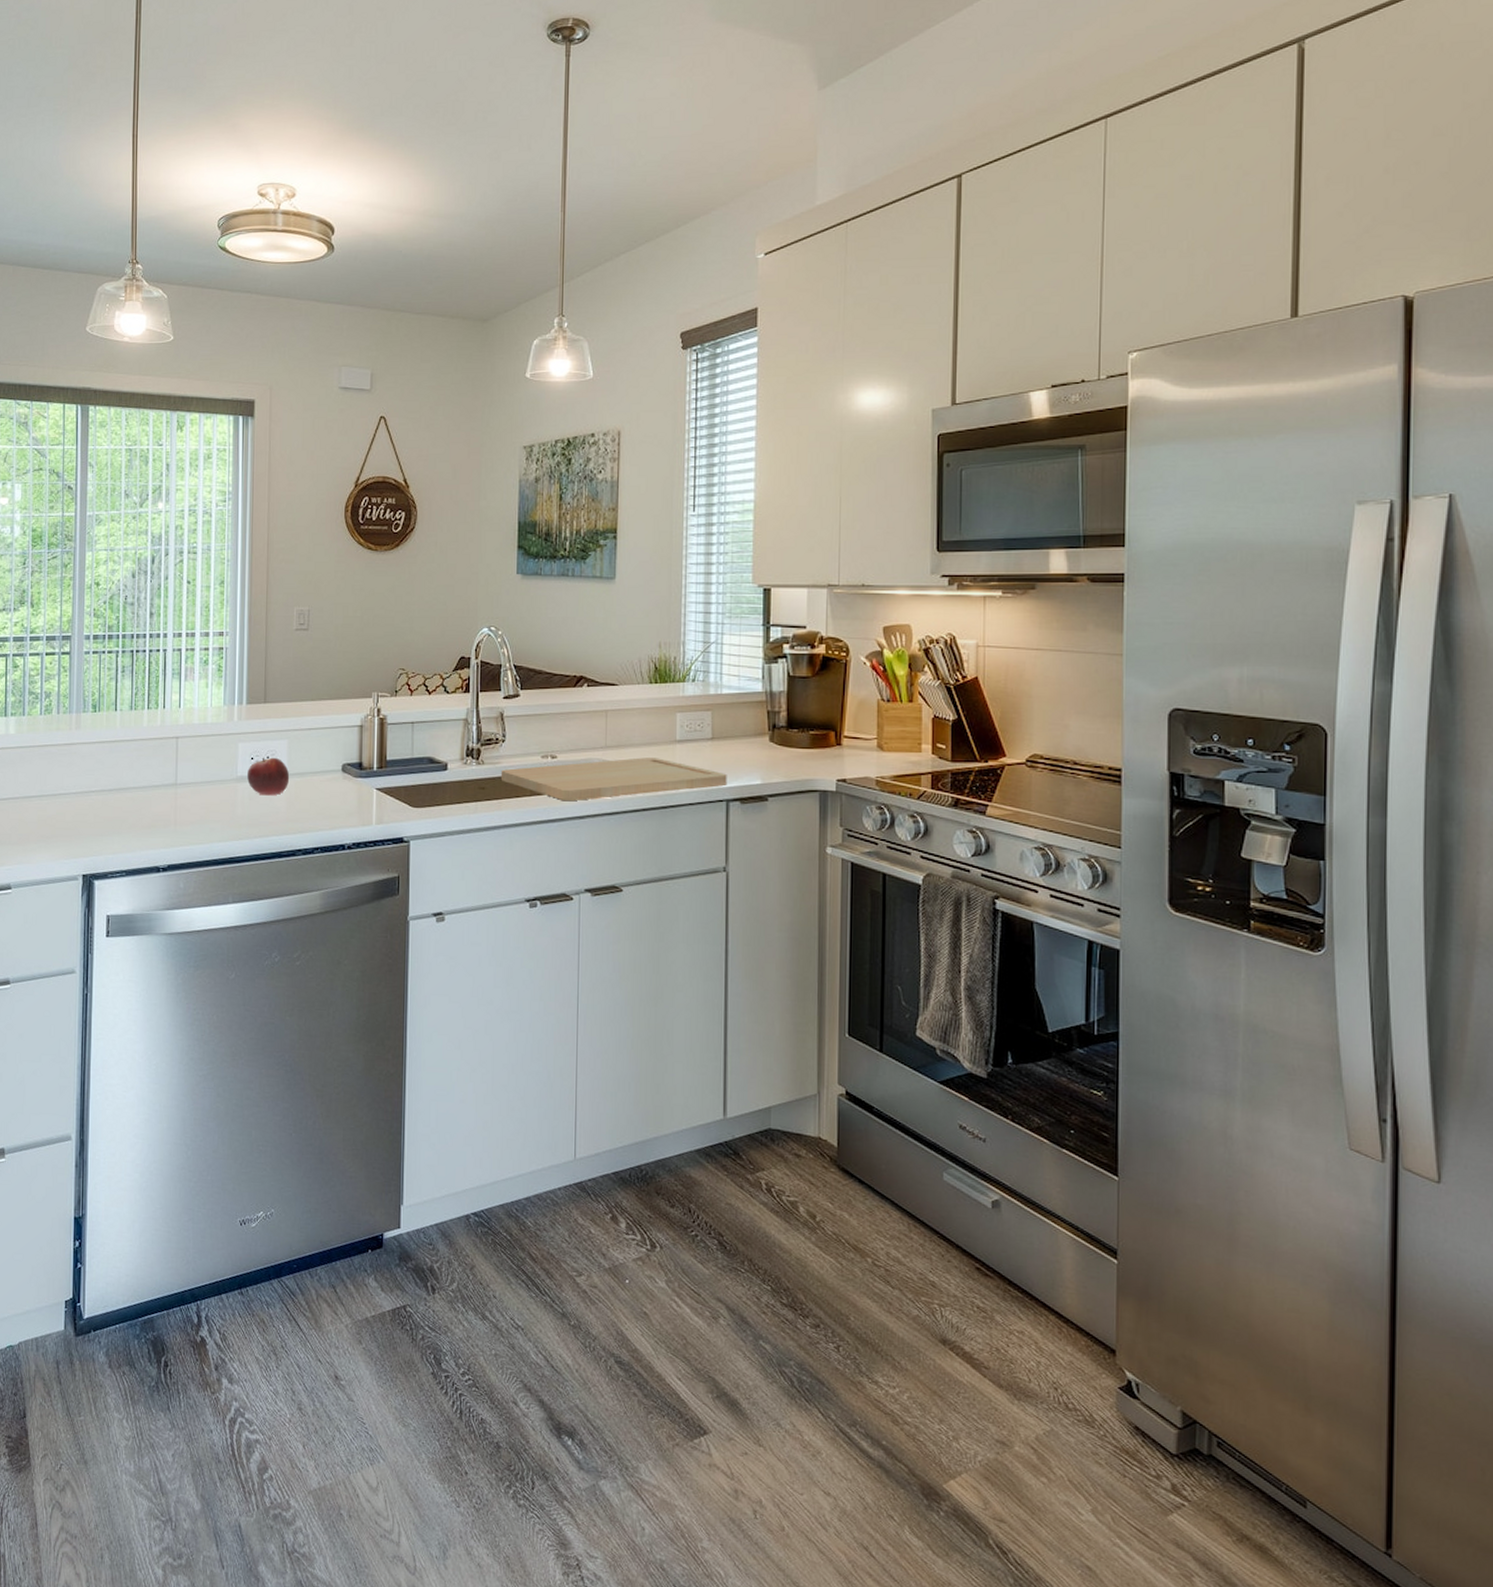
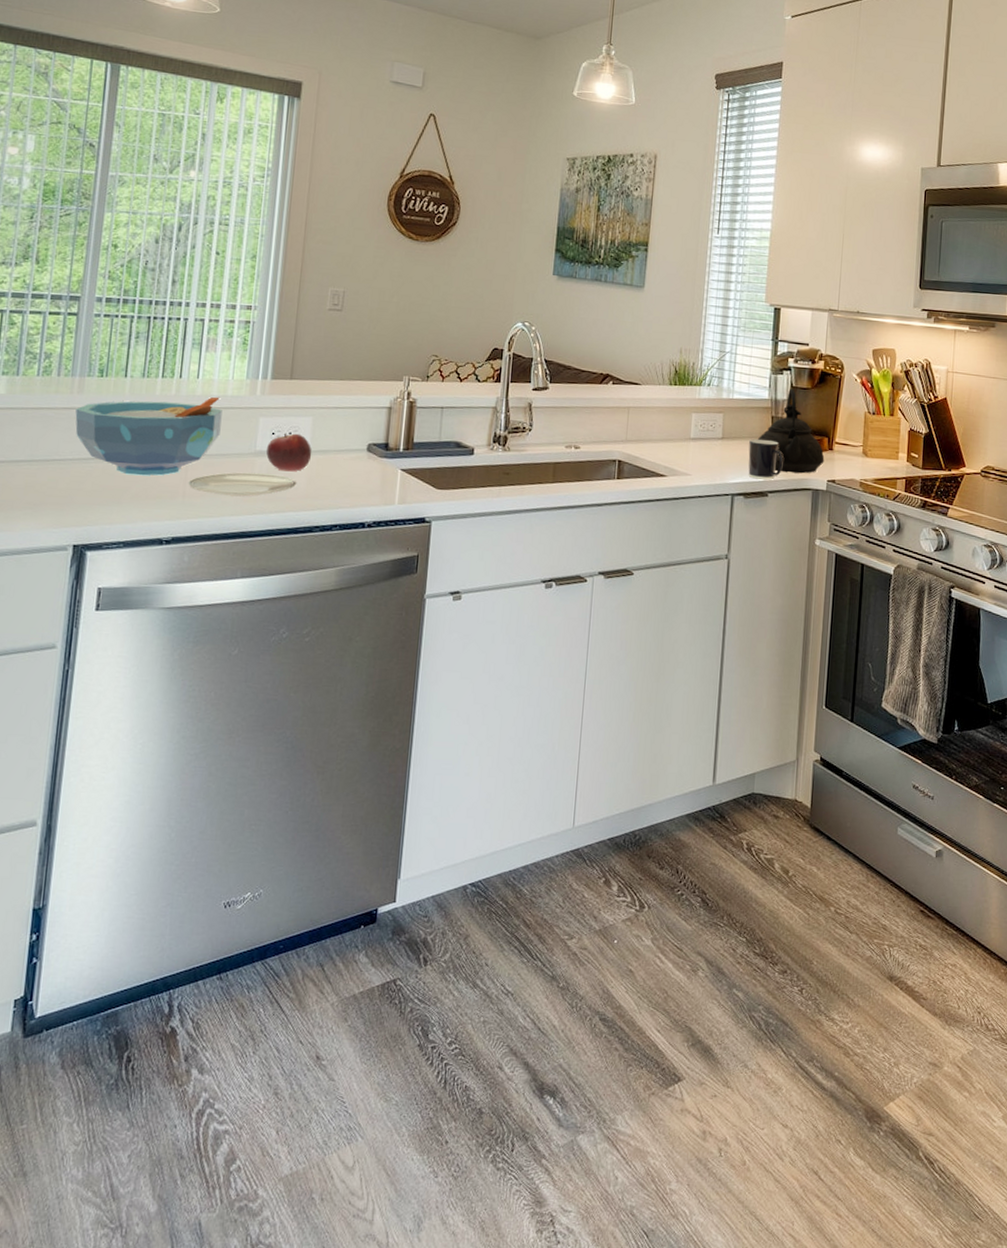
bowl: none [75,725,204,806] -> present [75,397,223,476]
plate: none [178,798,278,823] -> present [188,472,297,497]
cutting board: present [500,757,727,802] -> none [525,452,734,490]
mug: none [743,737,784,782] -> present [748,439,784,480]
teakettle: none [753,678,832,774] -> present [758,389,825,474]

